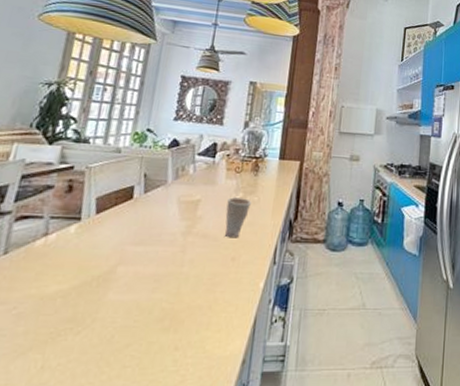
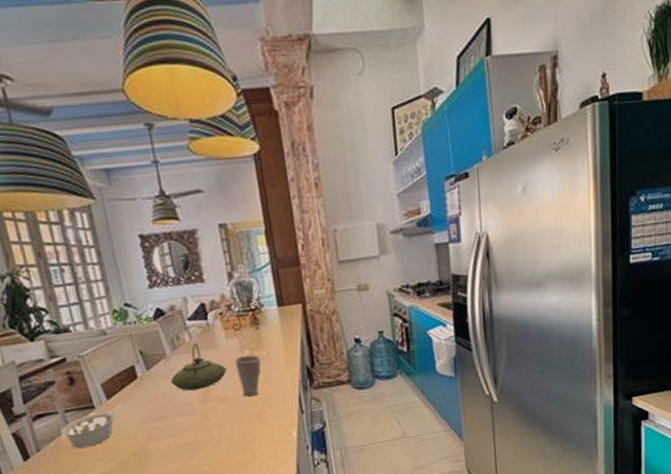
legume: none [36,220,108,260] -> present [60,404,123,449]
teapot: none [162,176,218,222] -> present [170,342,227,391]

